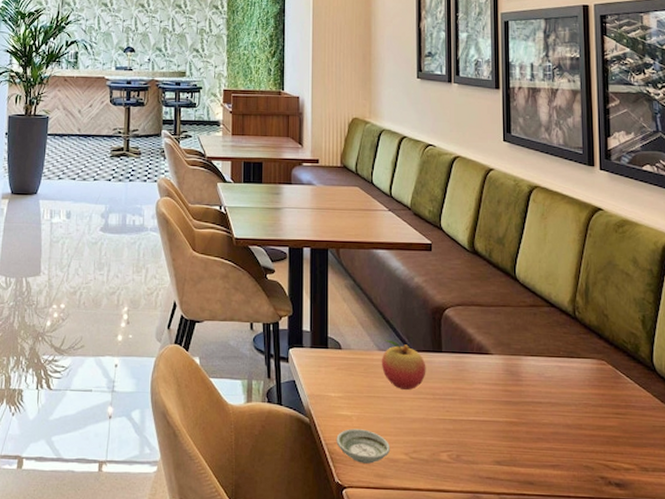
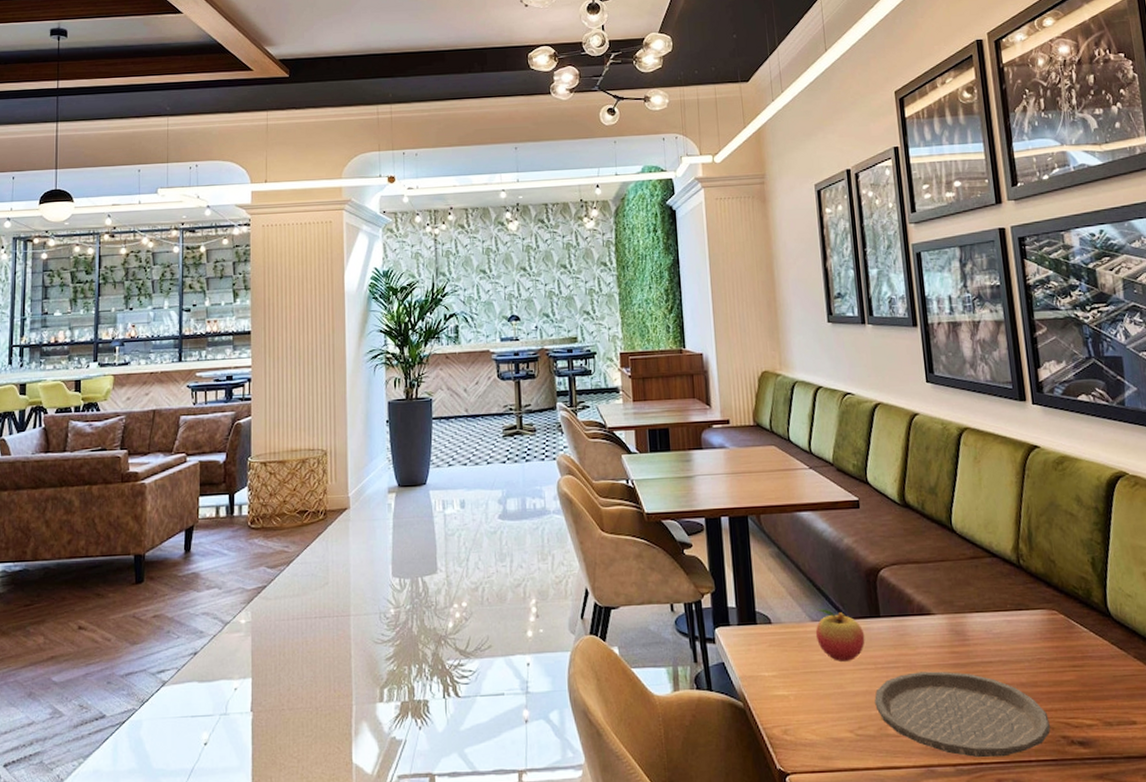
saucer: present [336,428,391,464] -> none [774,708,834,746]
plate: none [430,405,591,491] -> present [874,671,1051,758]

